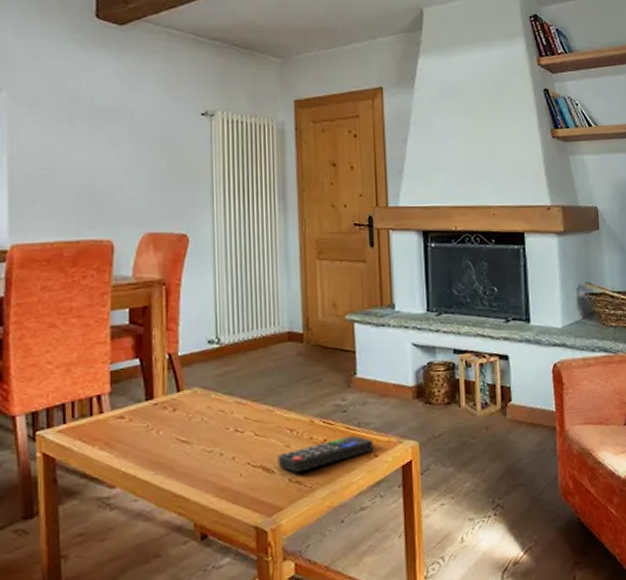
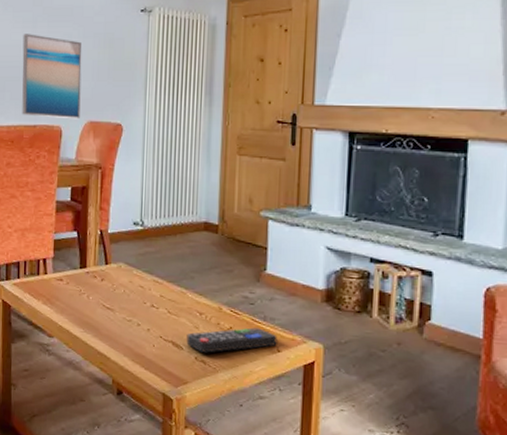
wall art: none [57,137,136,232] -> present [22,34,82,120]

